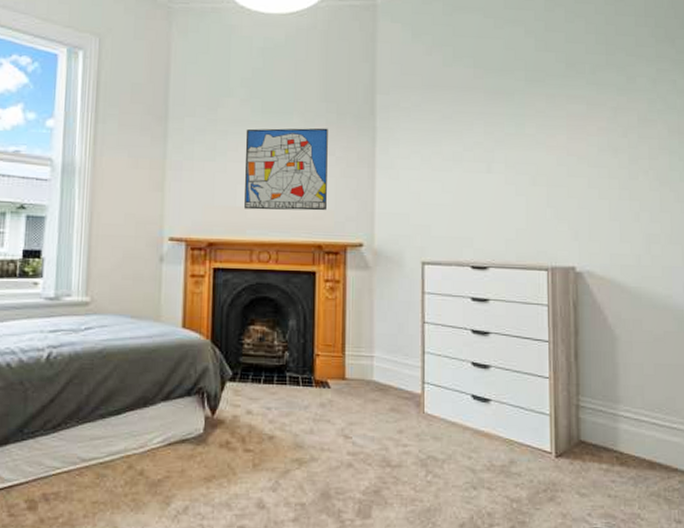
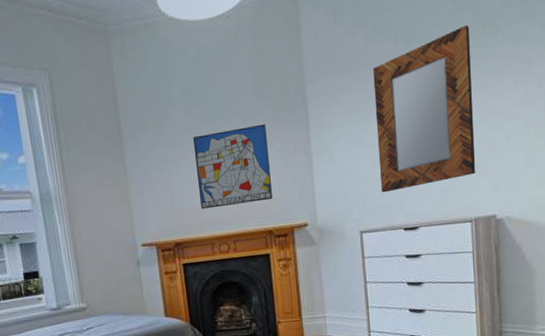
home mirror: none [448,64,555,223] -> present [372,25,476,193]

